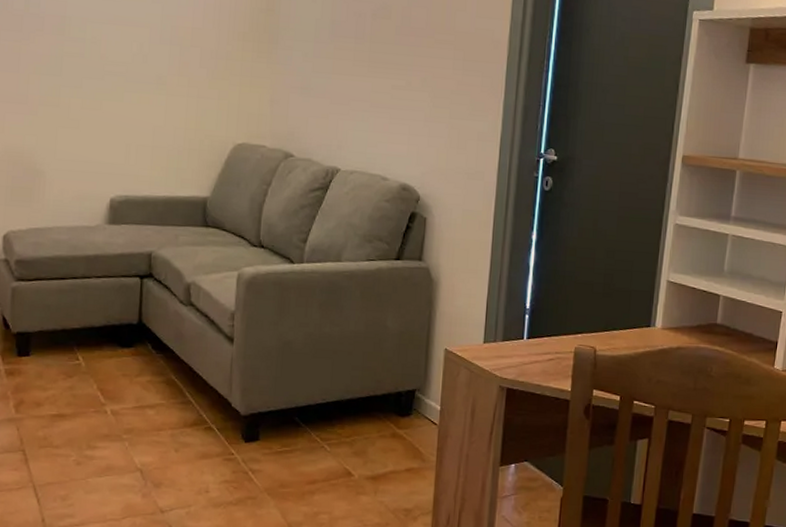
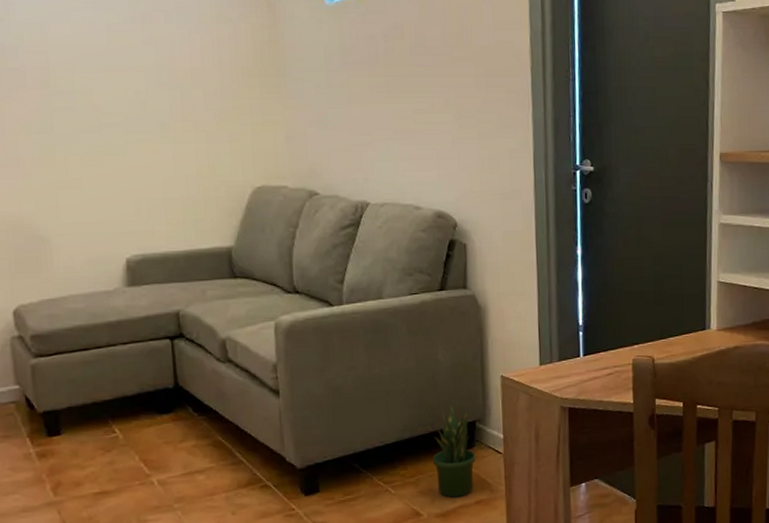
planter: none [370,372,412,462] -> present [433,405,476,498]

